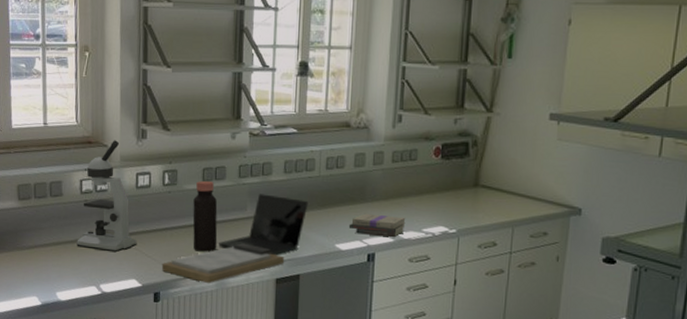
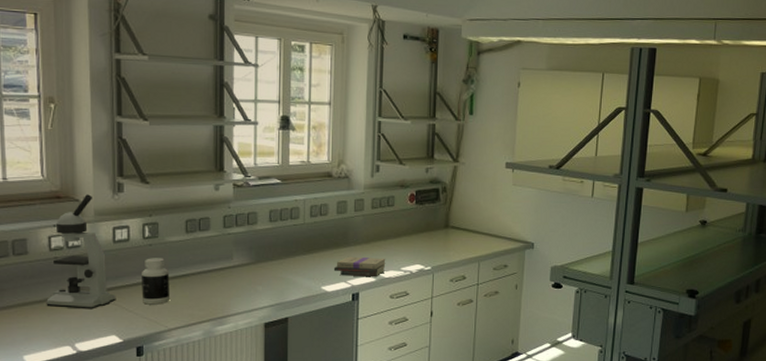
medicine bottle: none [160,205,186,252] -> present [140,258,171,305]
clipboard: present [161,243,285,284] -> none [144,291,273,334]
bottle: present [193,180,218,252] -> none [176,232,204,302]
laptop: present [218,194,309,255] -> none [205,242,294,300]

